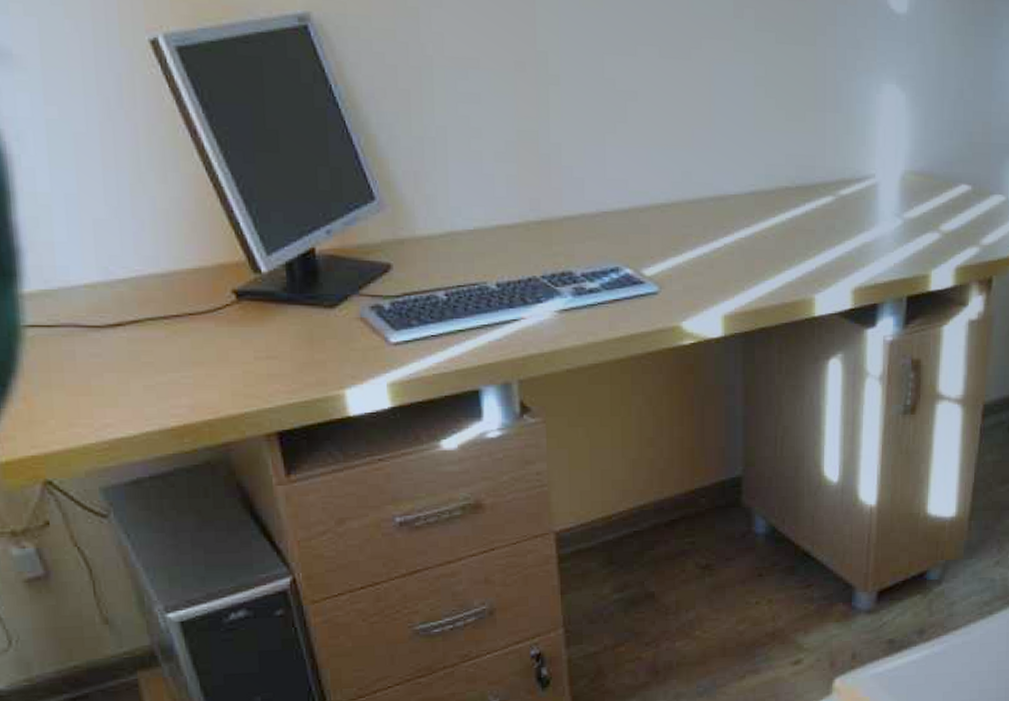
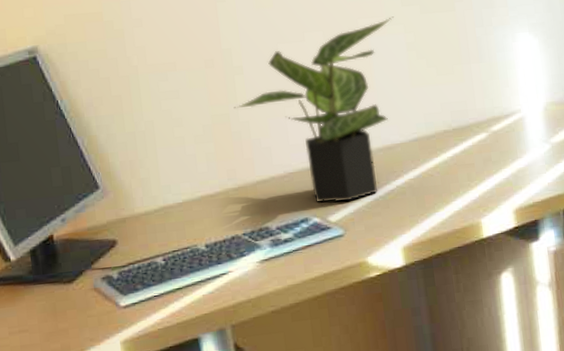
potted plant: none [544,41,744,255] -> present [233,16,394,203]

